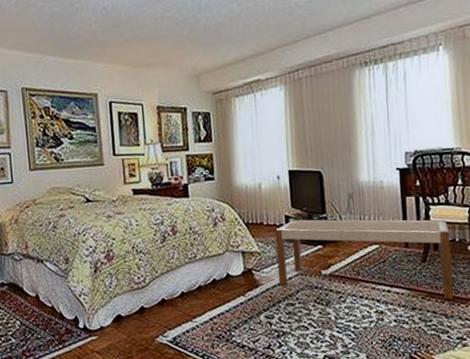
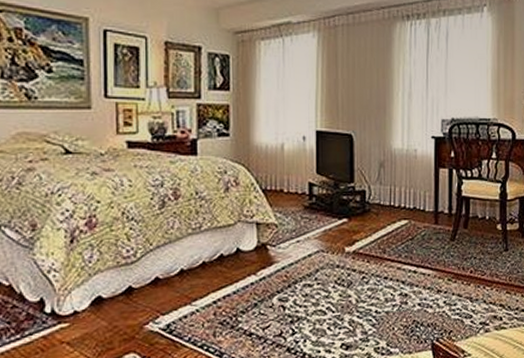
bench: present [275,219,453,300] -> none [296,187,480,283]

